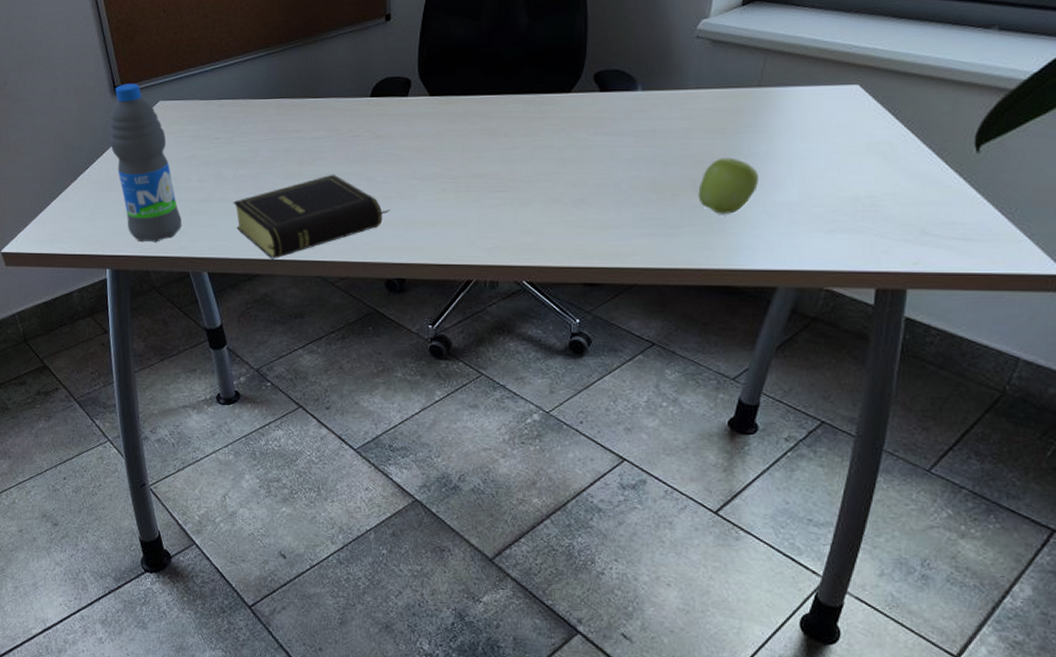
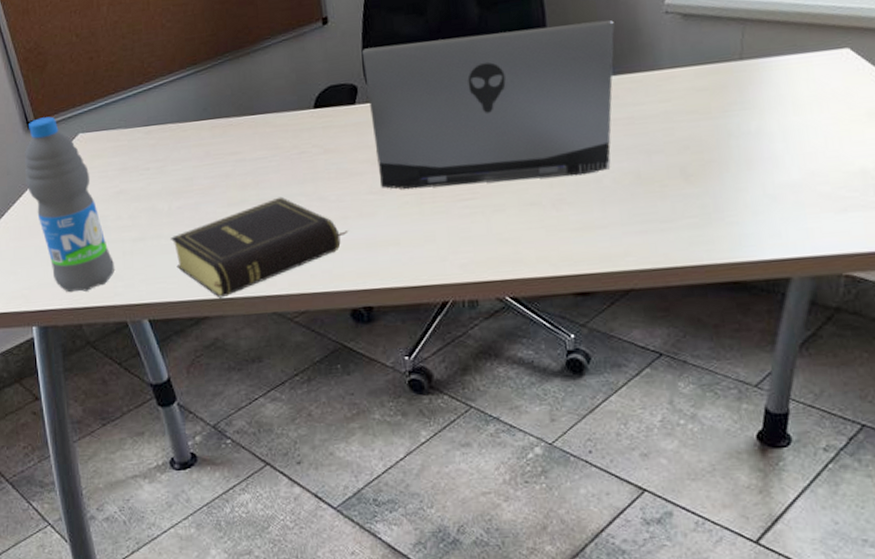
laptop computer: none [418,39,649,179] -> present [362,19,615,190]
apple: present [698,157,759,214] -> none [689,139,755,202]

